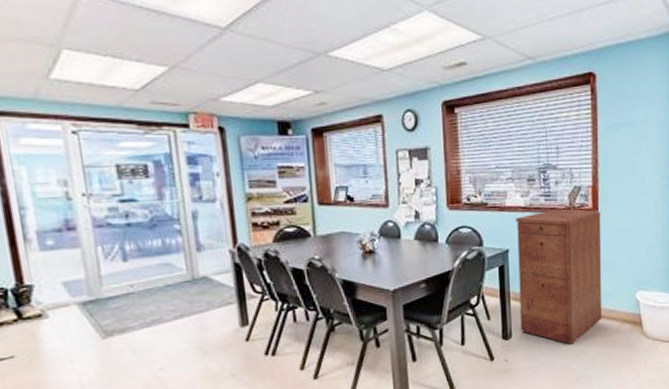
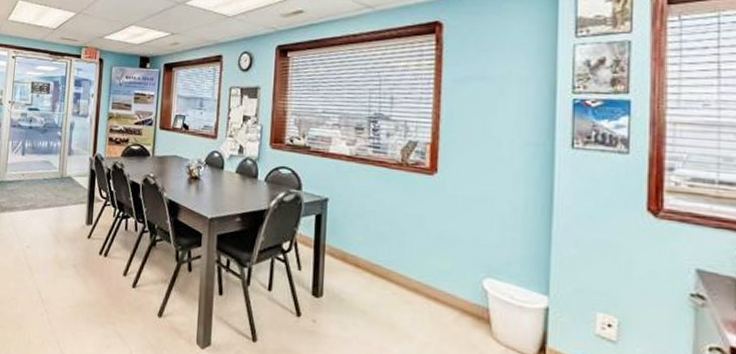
filing cabinet: present [515,209,602,345] -> none [333,163,441,324]

